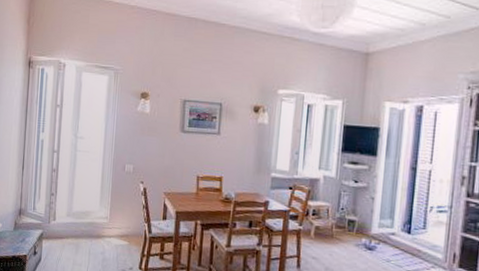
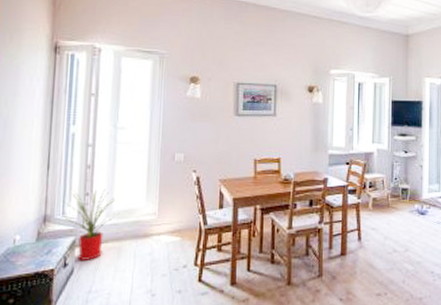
house plant: none [34,191,78,252] -> present [63,189,120,260]

